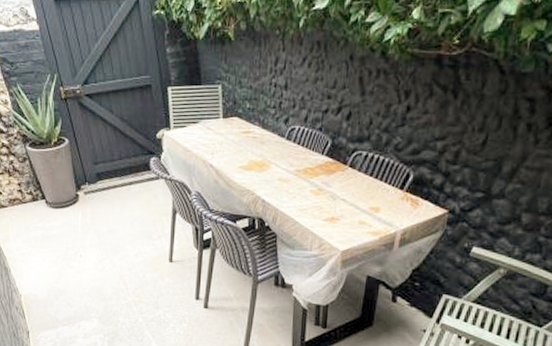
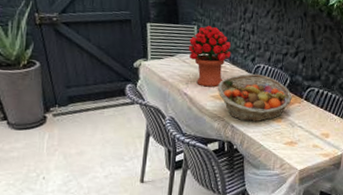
bouquet: none [212,84,261,157] -> present [188,25,231,88]
fruit basket: none [245,137,334,196] -> present [217,73,292,122]

